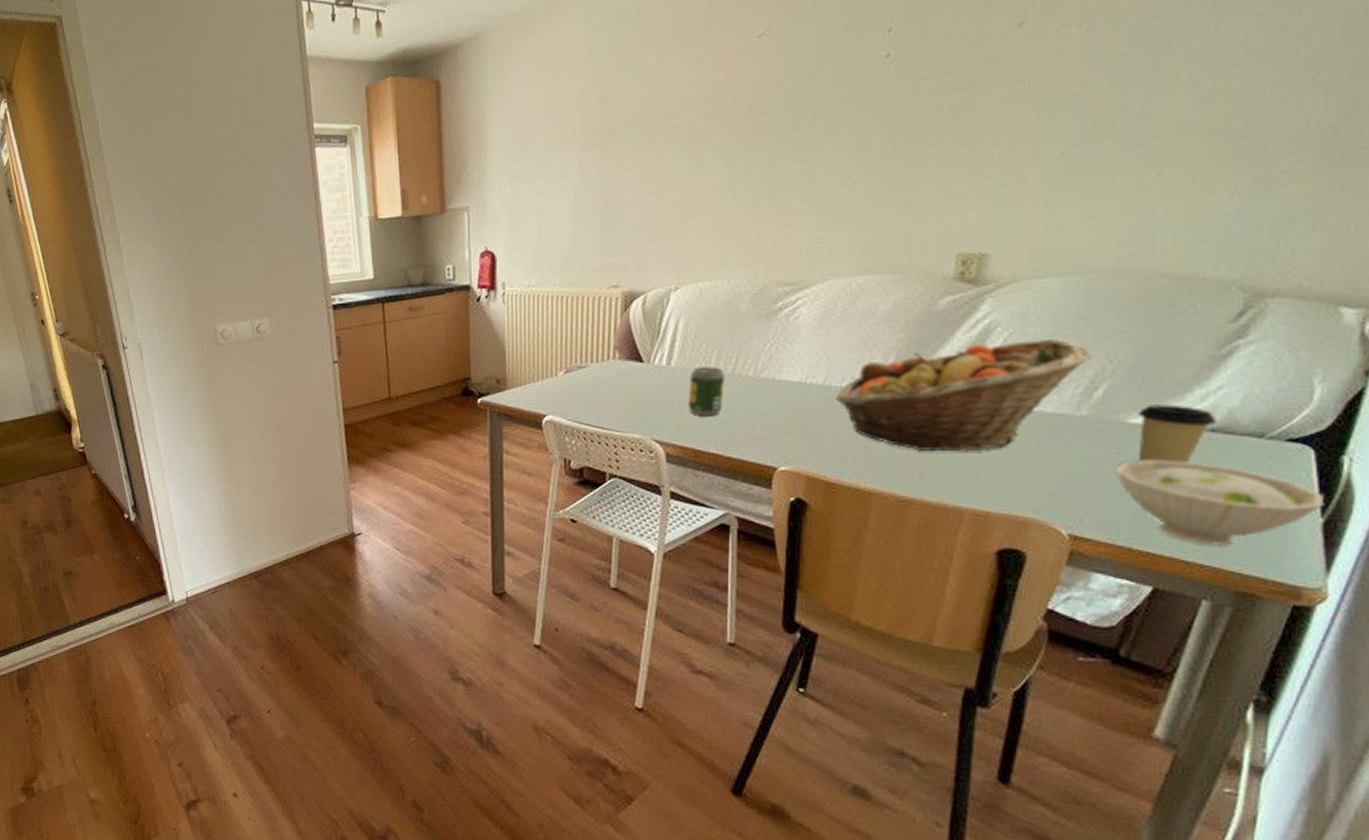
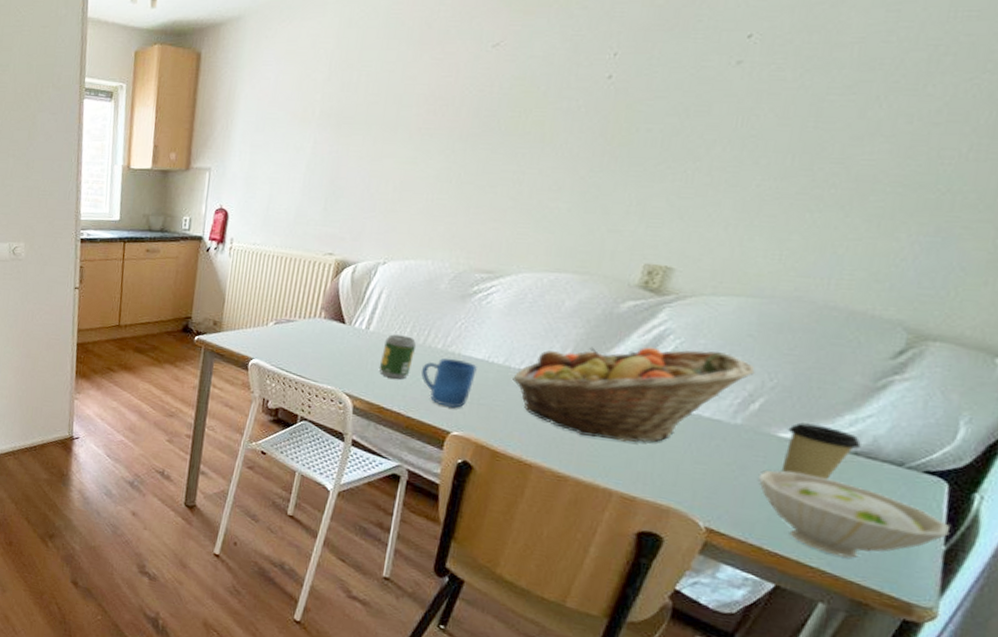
mug: none [736,385,795,441] -> present [421,358,477,409]

